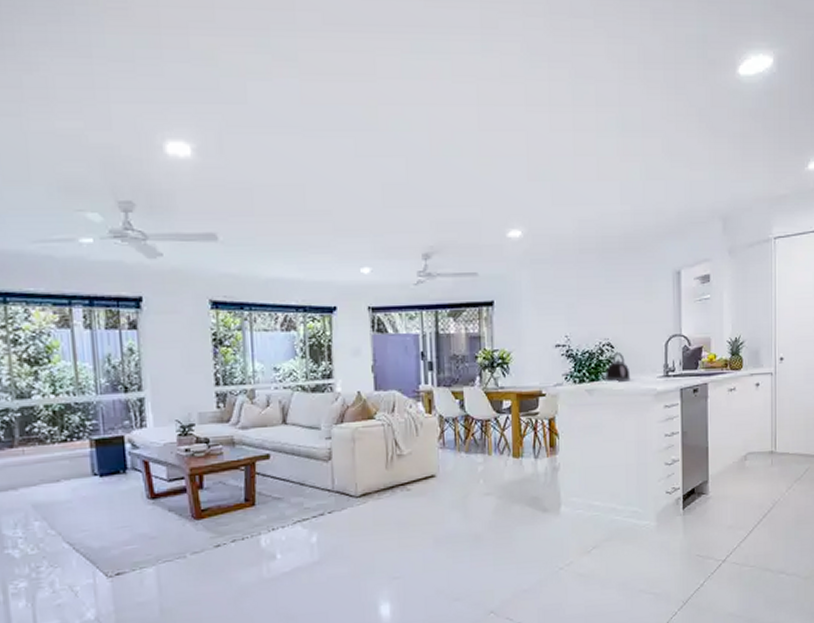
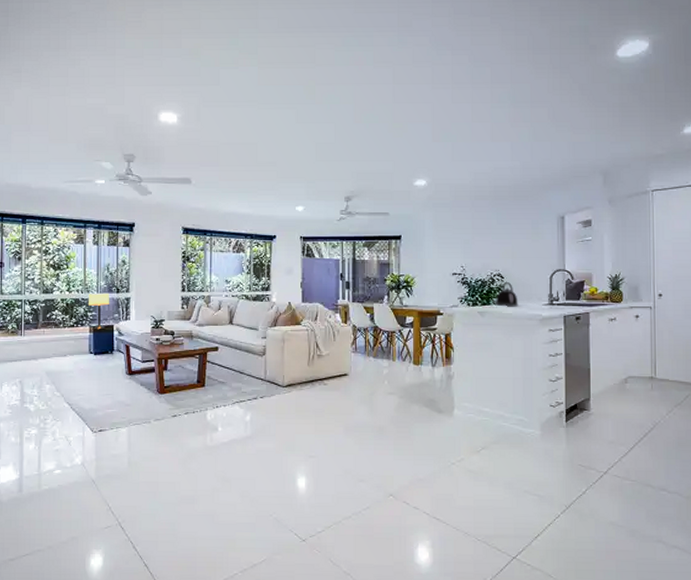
table lamp: none [83,393,117,444] -> present [88,292,110,330]

